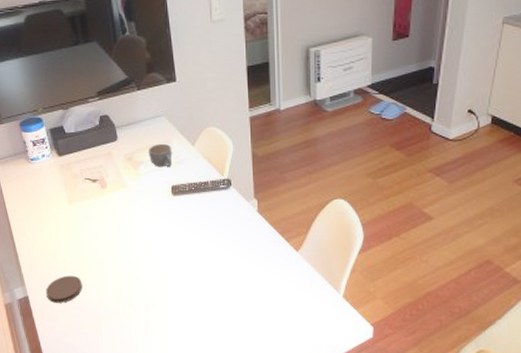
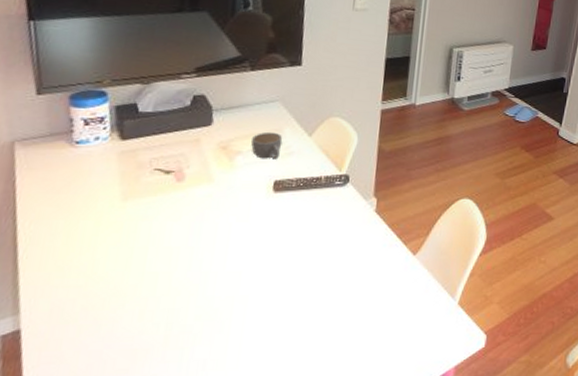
coaster: present [45,275,82,303] -> none [53,296,118,336]

